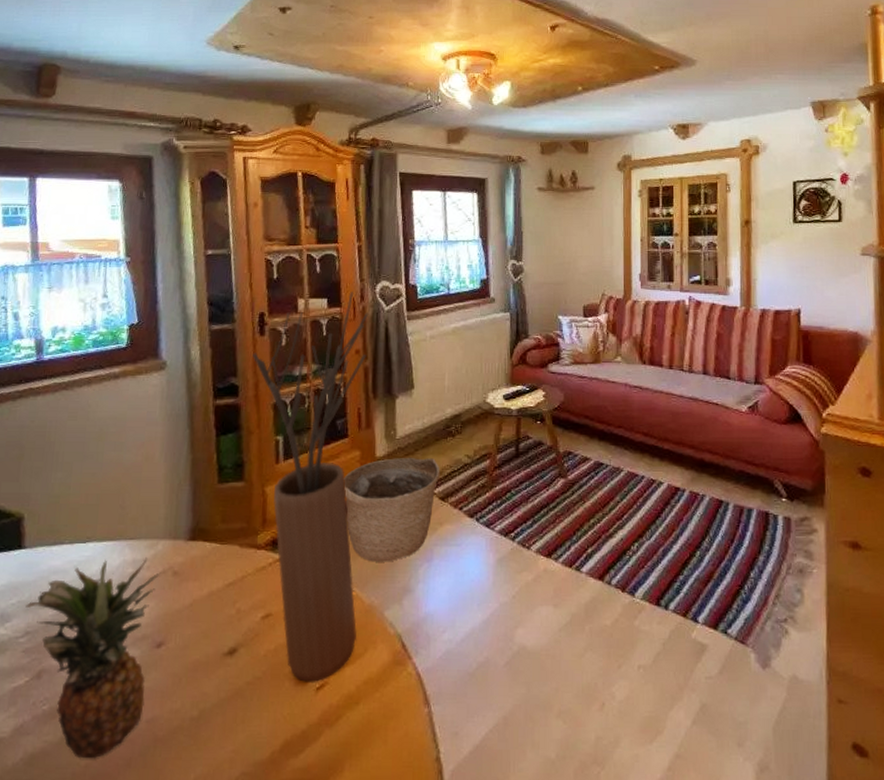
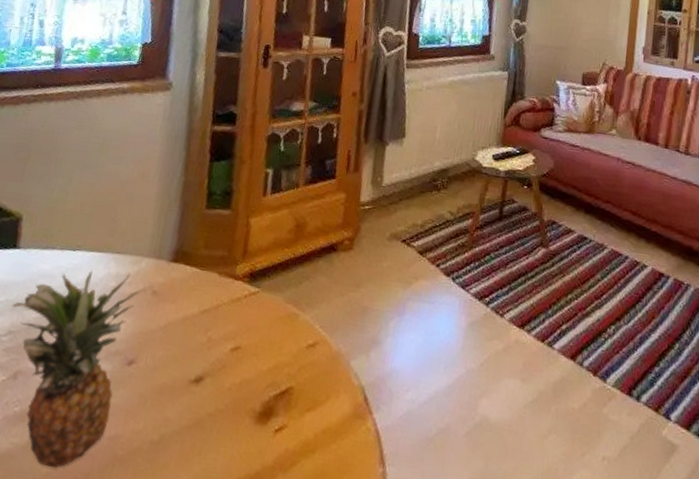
vase: present [253,292,369,682] -> none [249,34,370,423]
basket: present [344,457,441,562] -> none [324,205,422,311]

